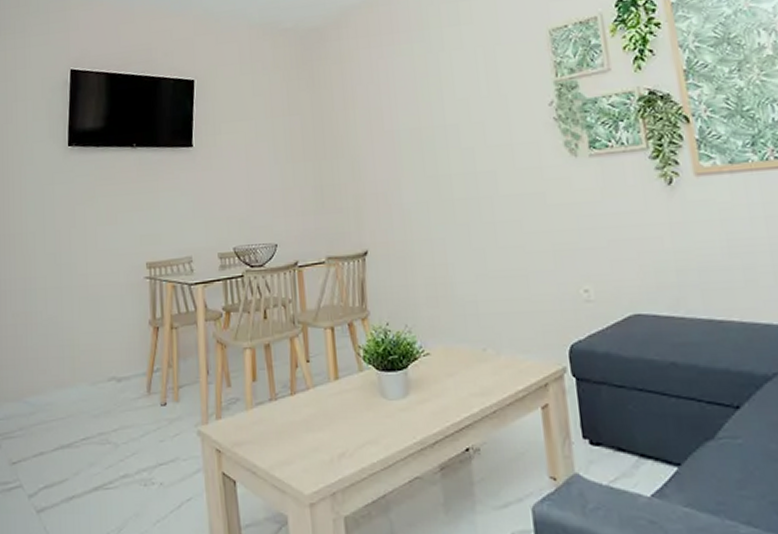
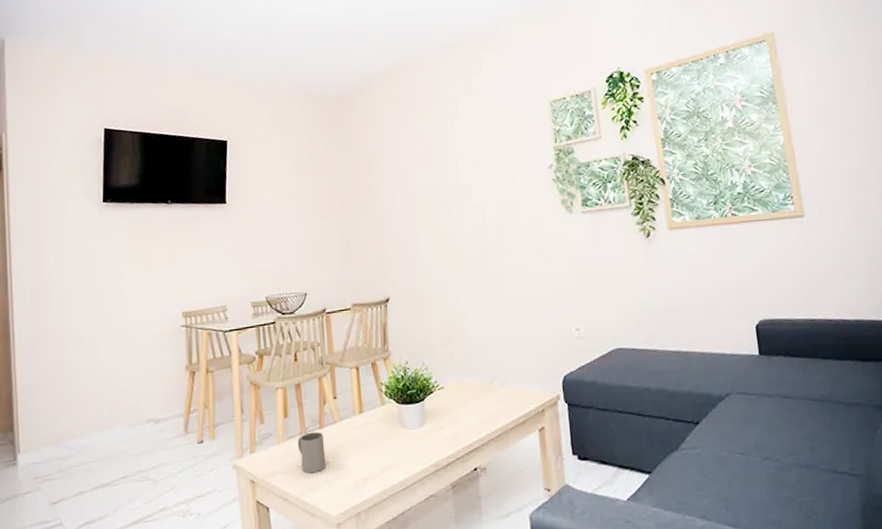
mug: none [266,398,299,445] -> present [297,431,327,474]

